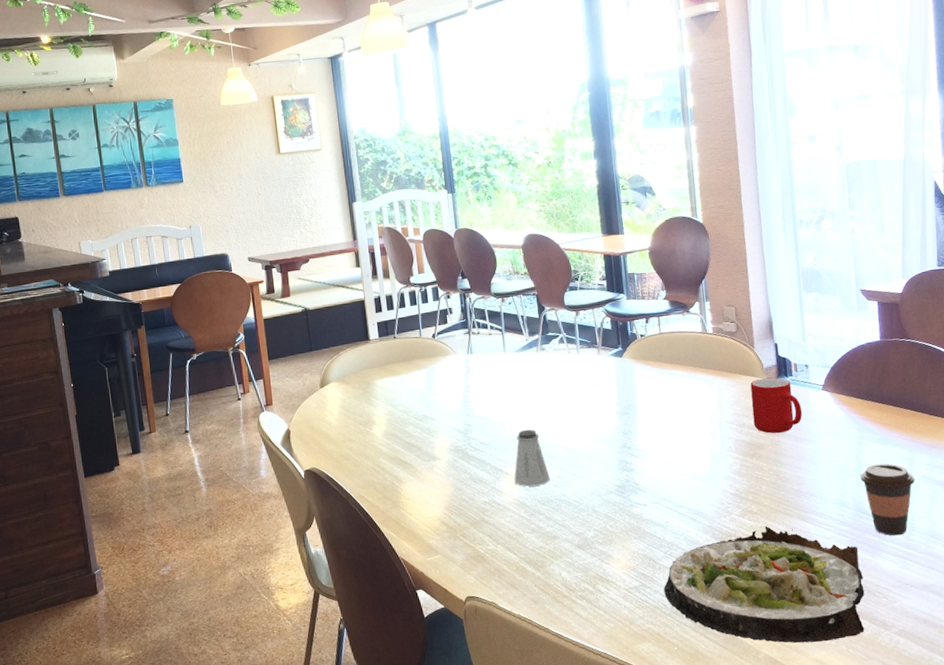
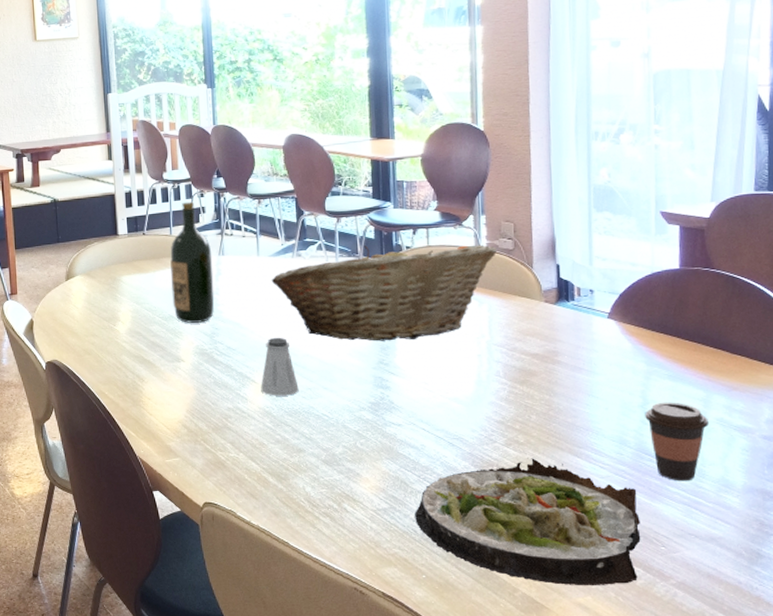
wine bottle: none [420,303,466,422] -> present [170,201,215,323]
fruit basket: none [518,329,722,428] -> present [271,244,497,342]
cup: present [750,378,803,434] -> none [525,301,583,361]

